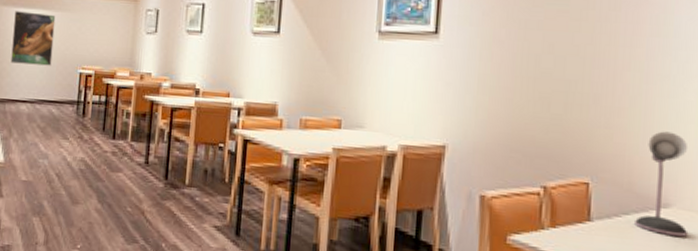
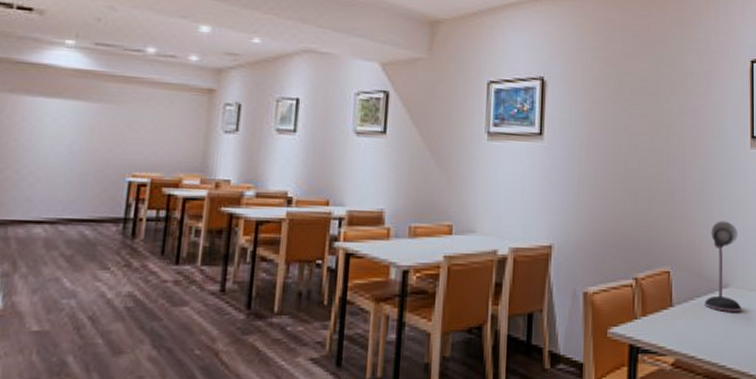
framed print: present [11,11,56,66] -> none [19,100,94,174]

